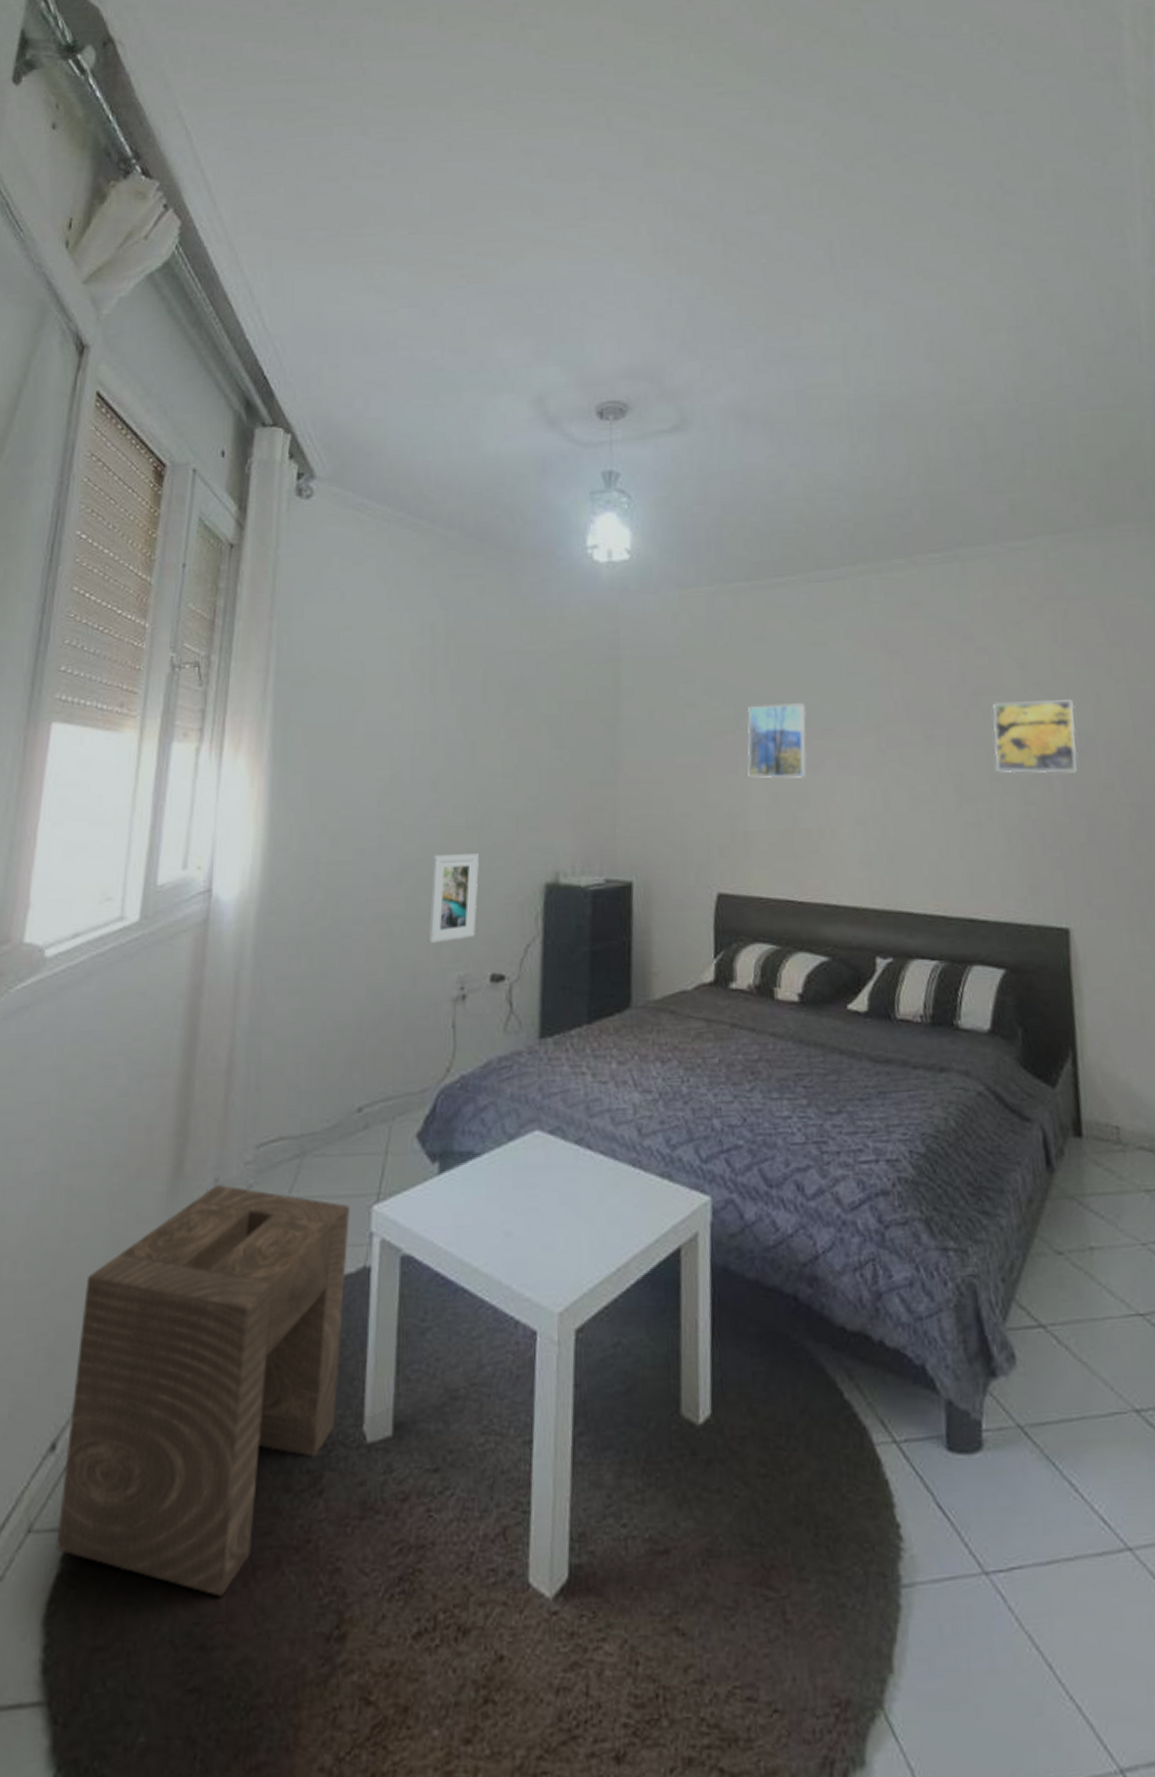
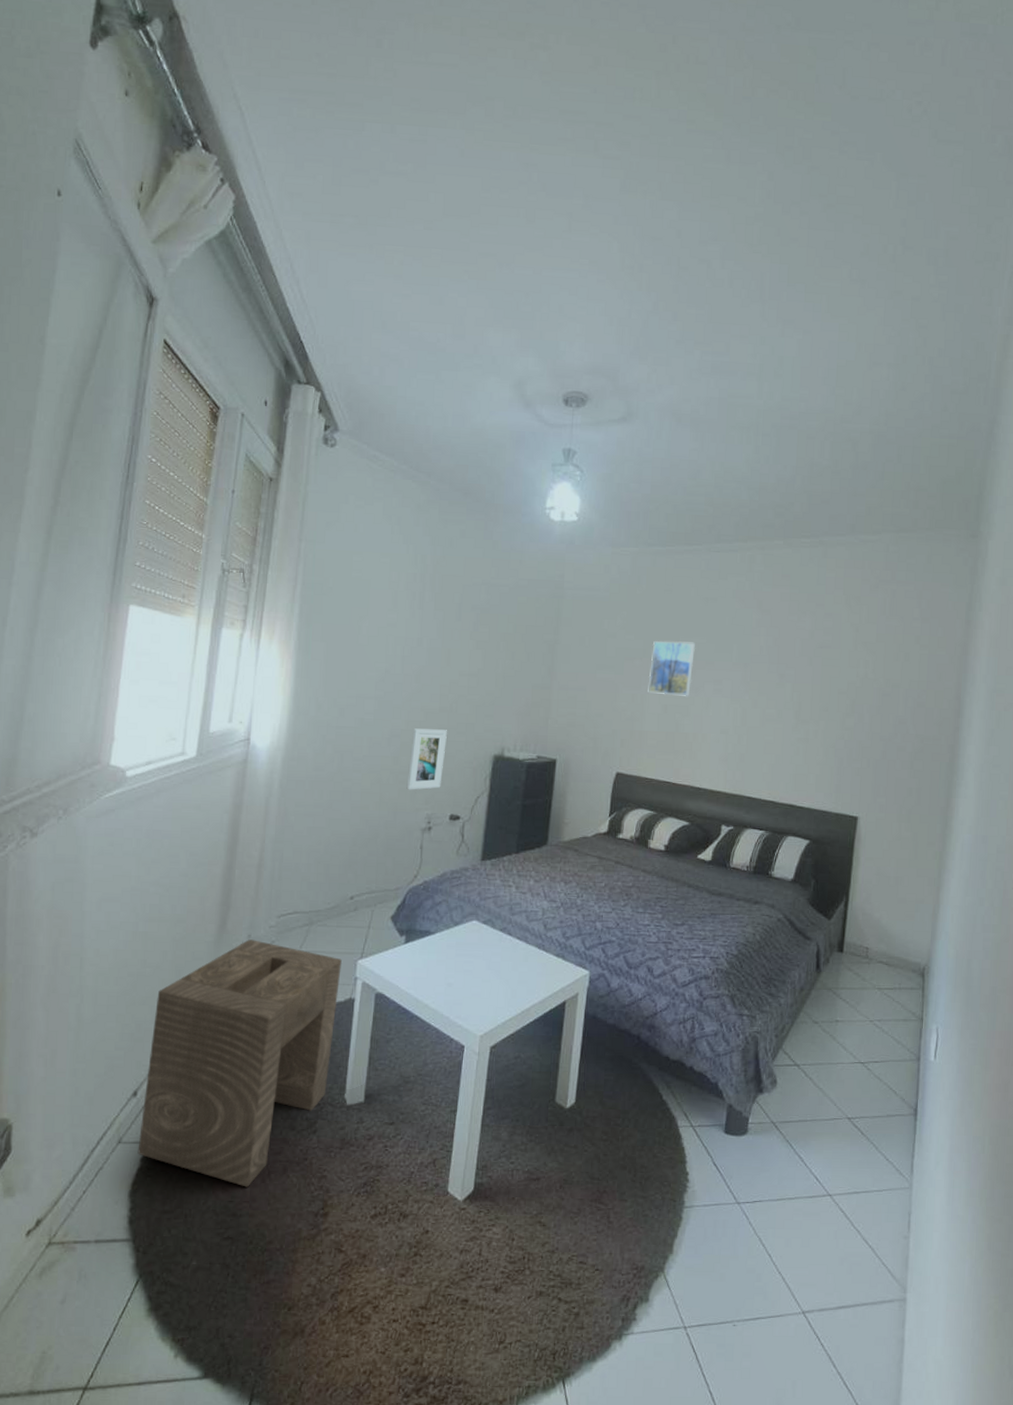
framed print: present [992,700,1078,774] -> none [825,655,889,710]

